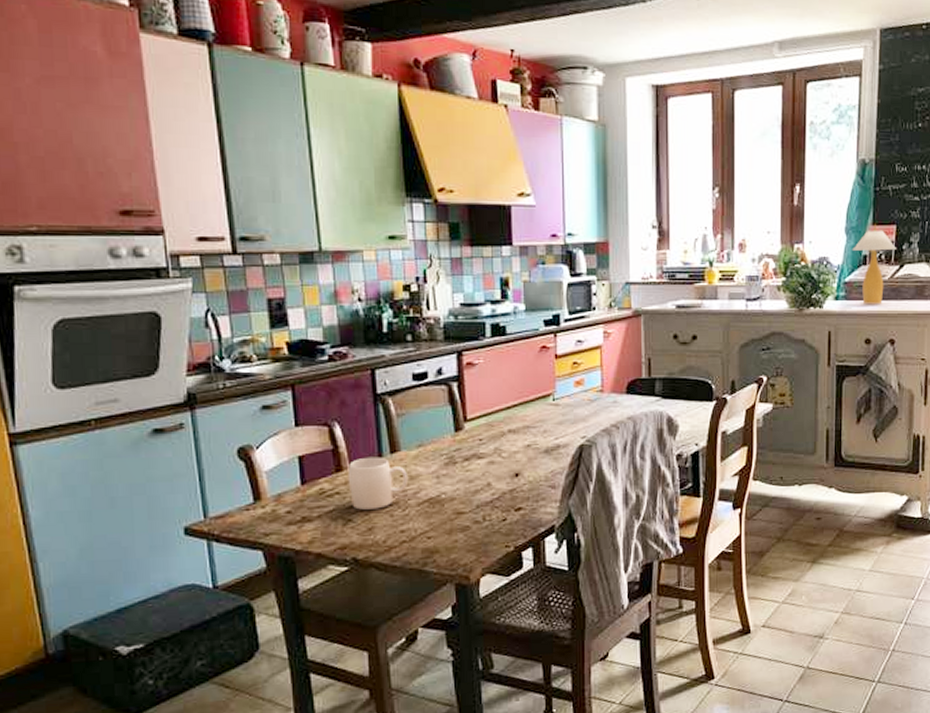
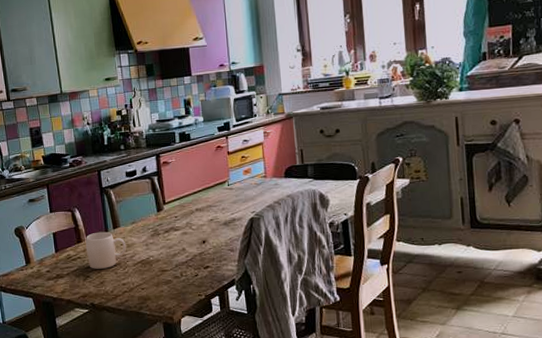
table lamp: present [853,224,897,305] -> none [472,26,515,93]

